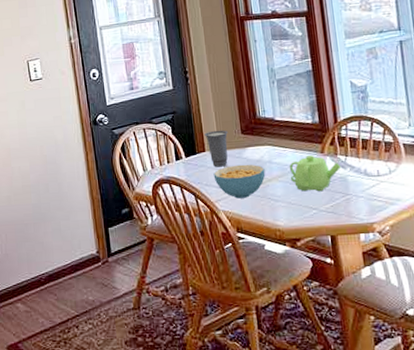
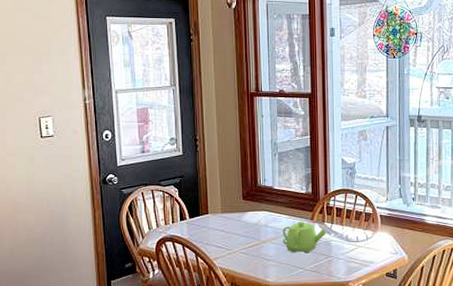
cup: present [204,130,229,167] -> none [209,195,231,229]
cereal bowl: present [213,164,266,199] -> none [214,227,261,257]

